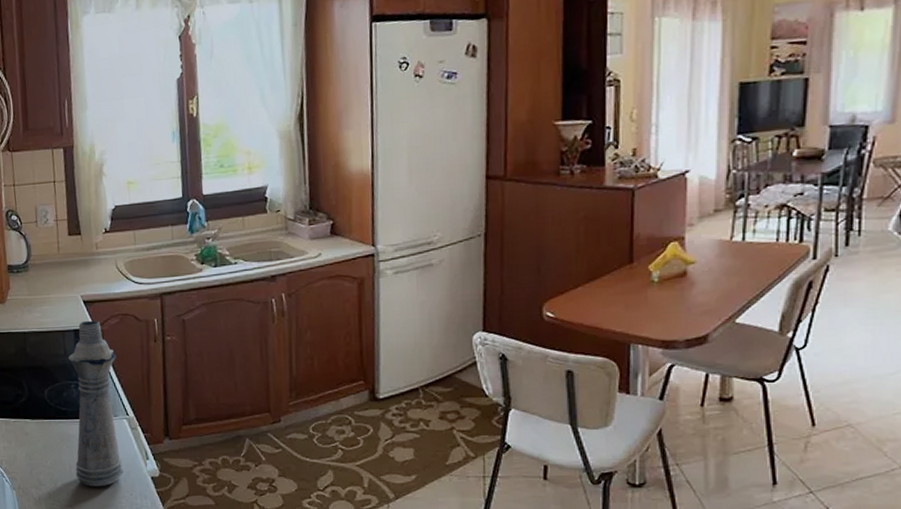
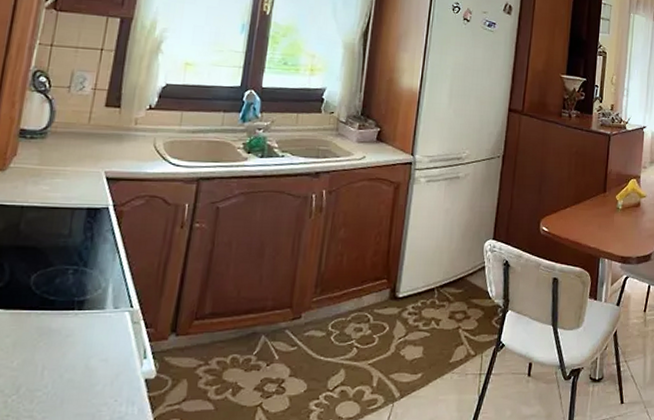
bottle: present [68,320,123,487] -> none [48,199,133,393]

